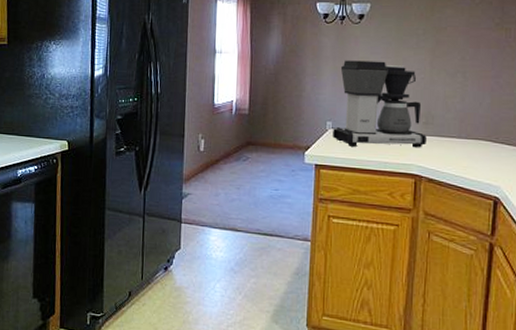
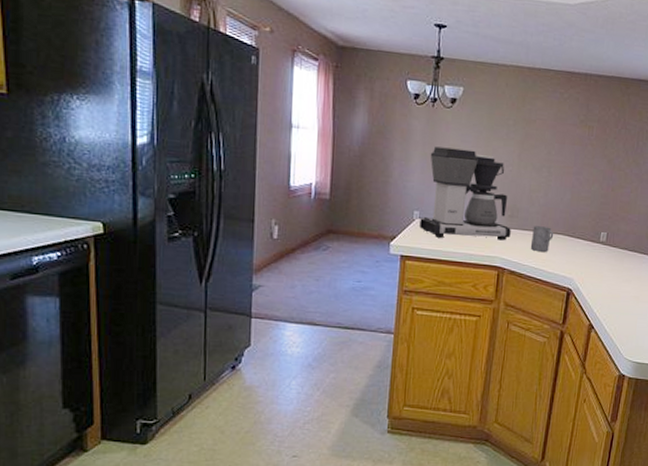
mug: none [448,132,474,158] -> present [530,226,554,252]

